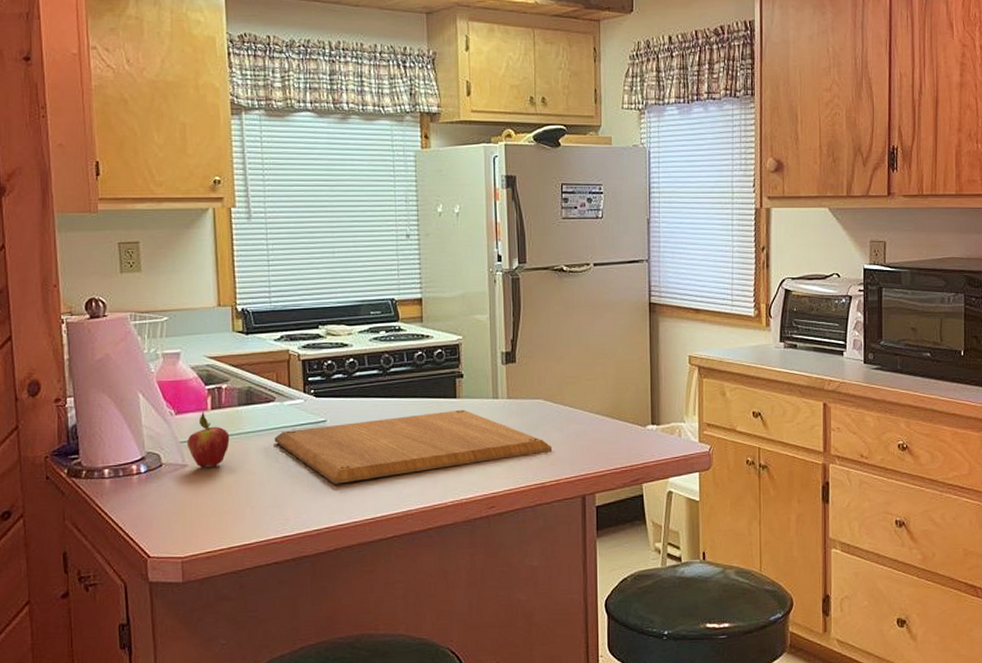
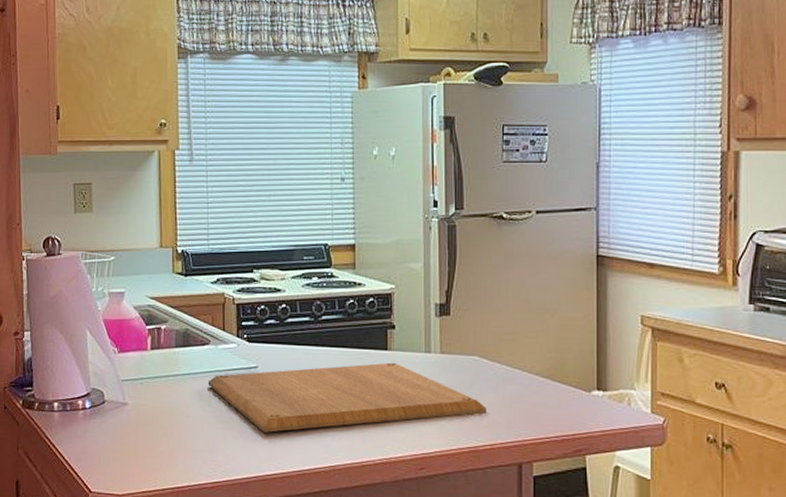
fruit: present [186,411,230,468] -> none [127,351,167,407]

